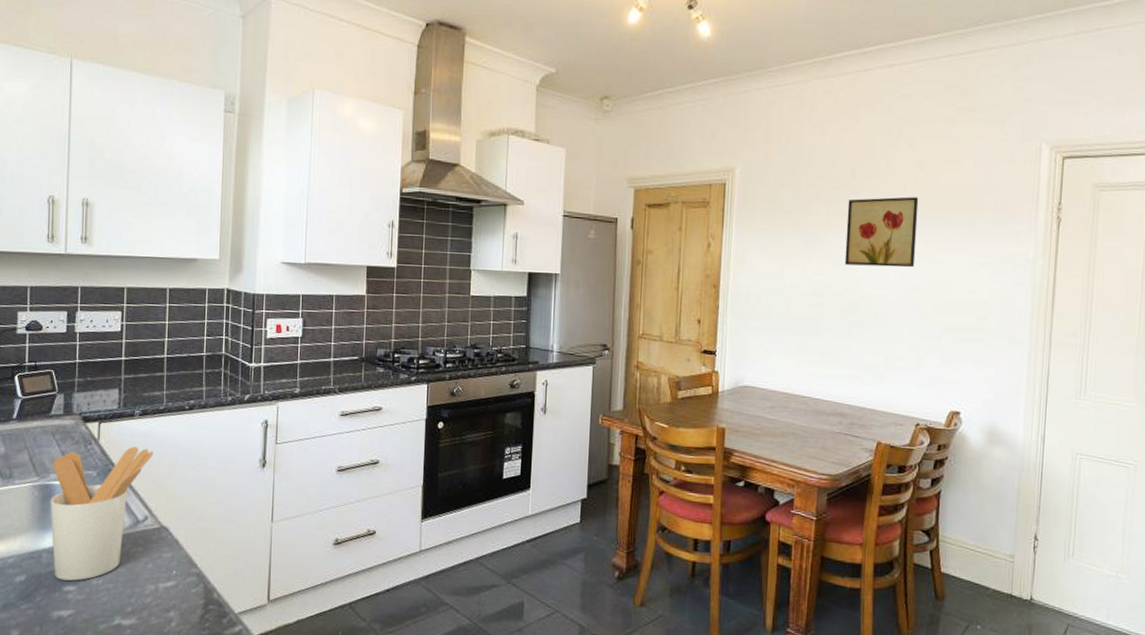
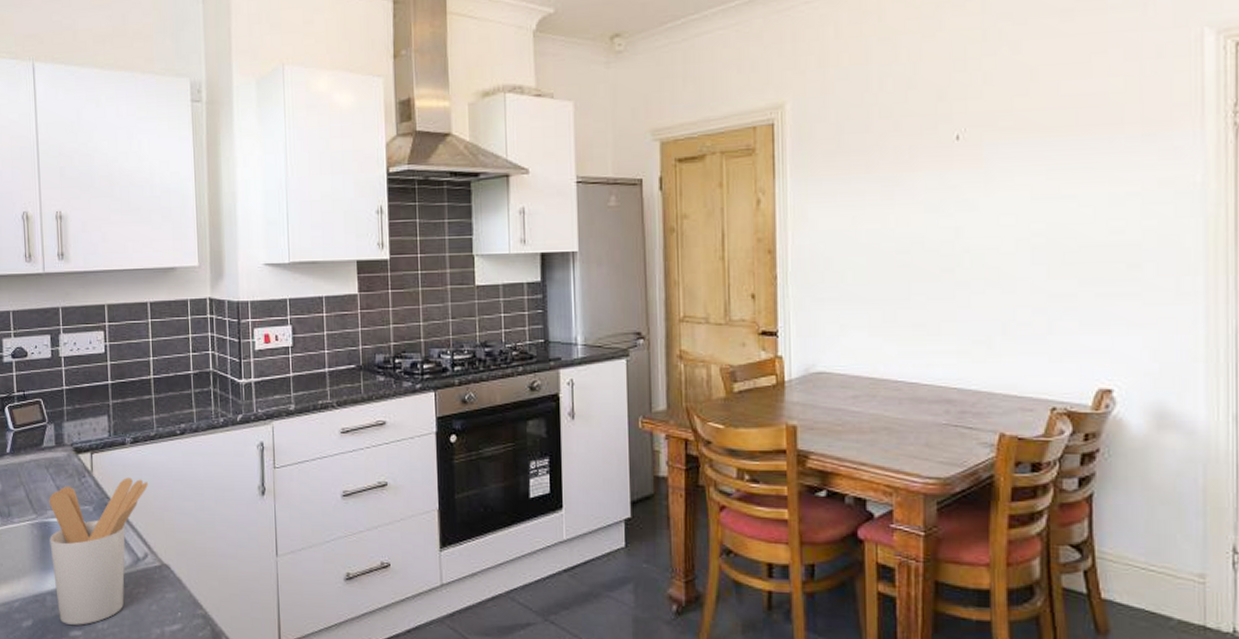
wall art: present [844,196,919,268] -> none [936,116,1034,211]

